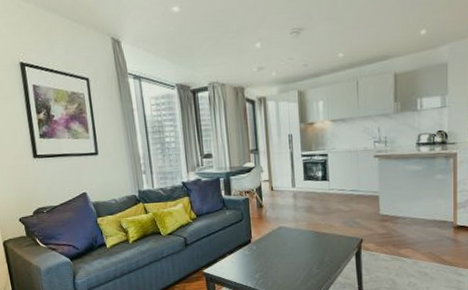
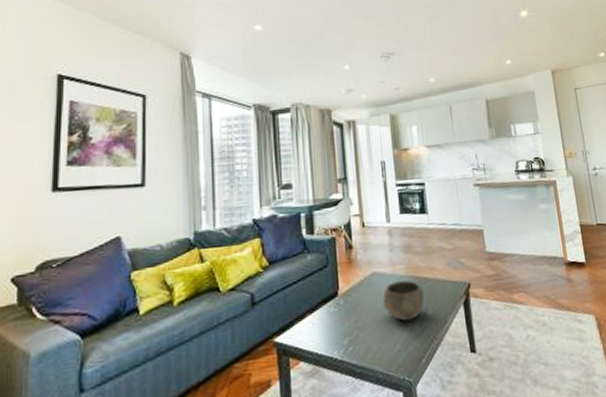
bowl: none [287,234,322,264] -> present [382,280,424,321]

